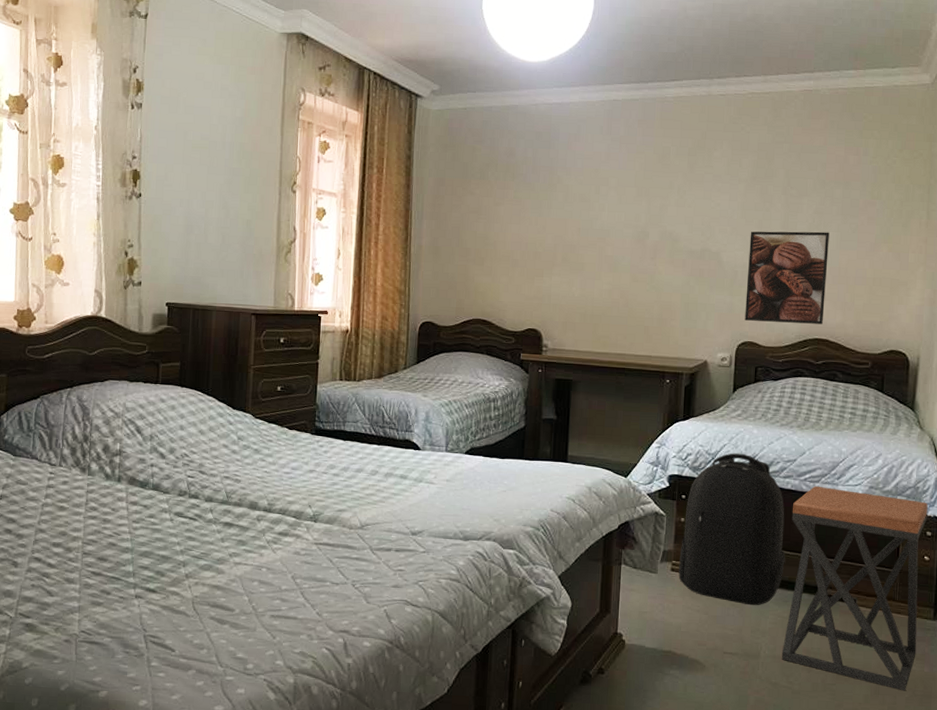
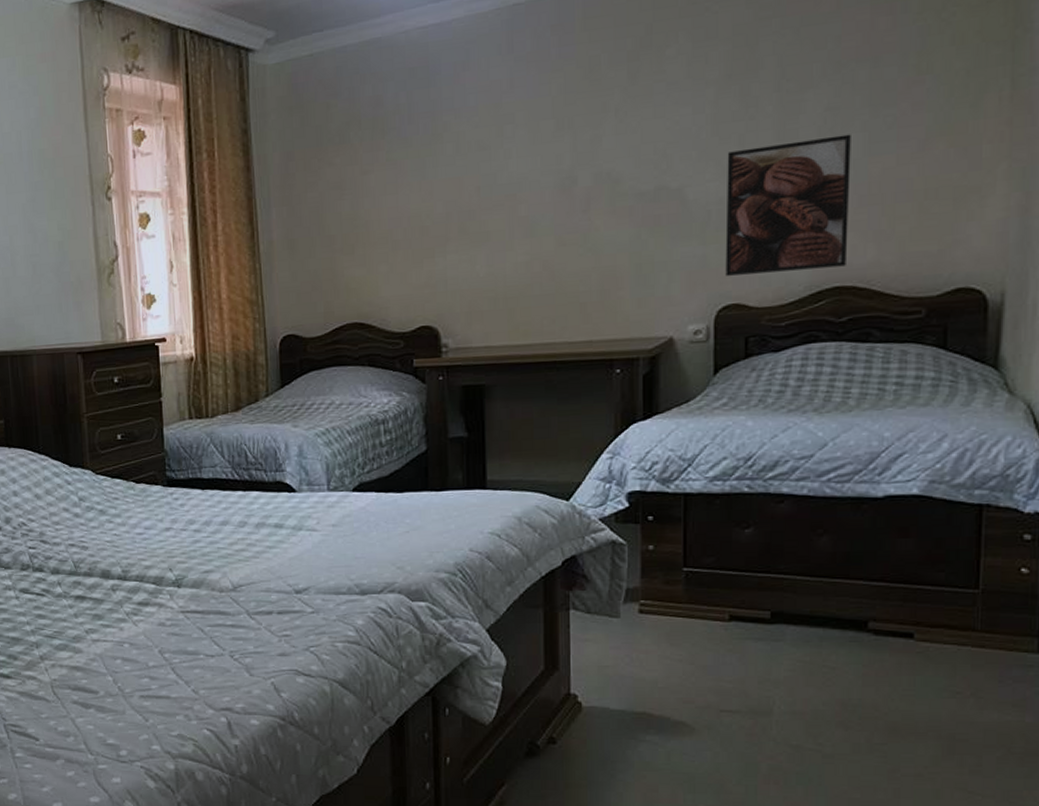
backpack: present [678,453,786,606] -> none [649,454,805,650]
stool: present [781,485,928,691] -> none [804,487,1025,749]

